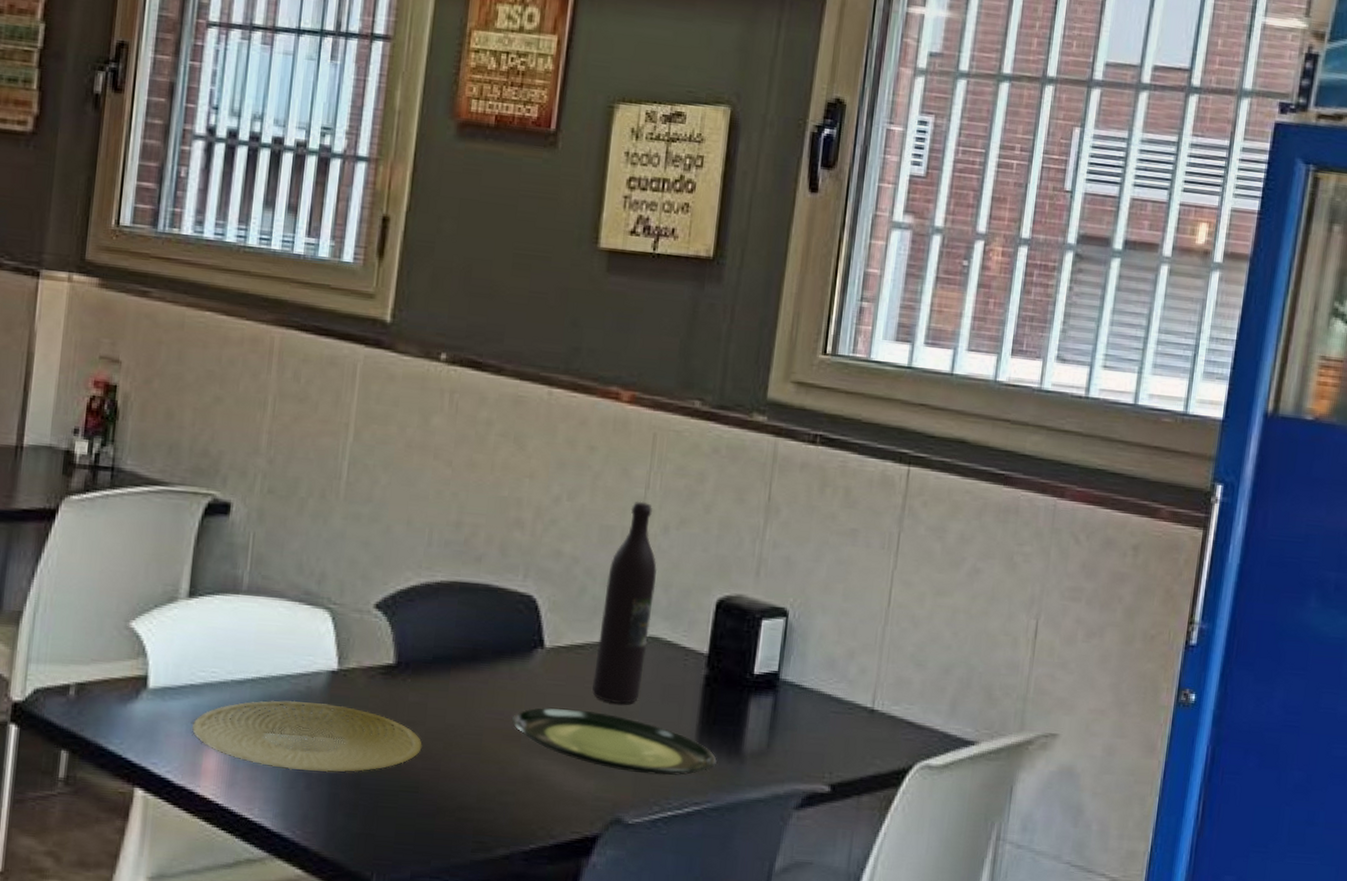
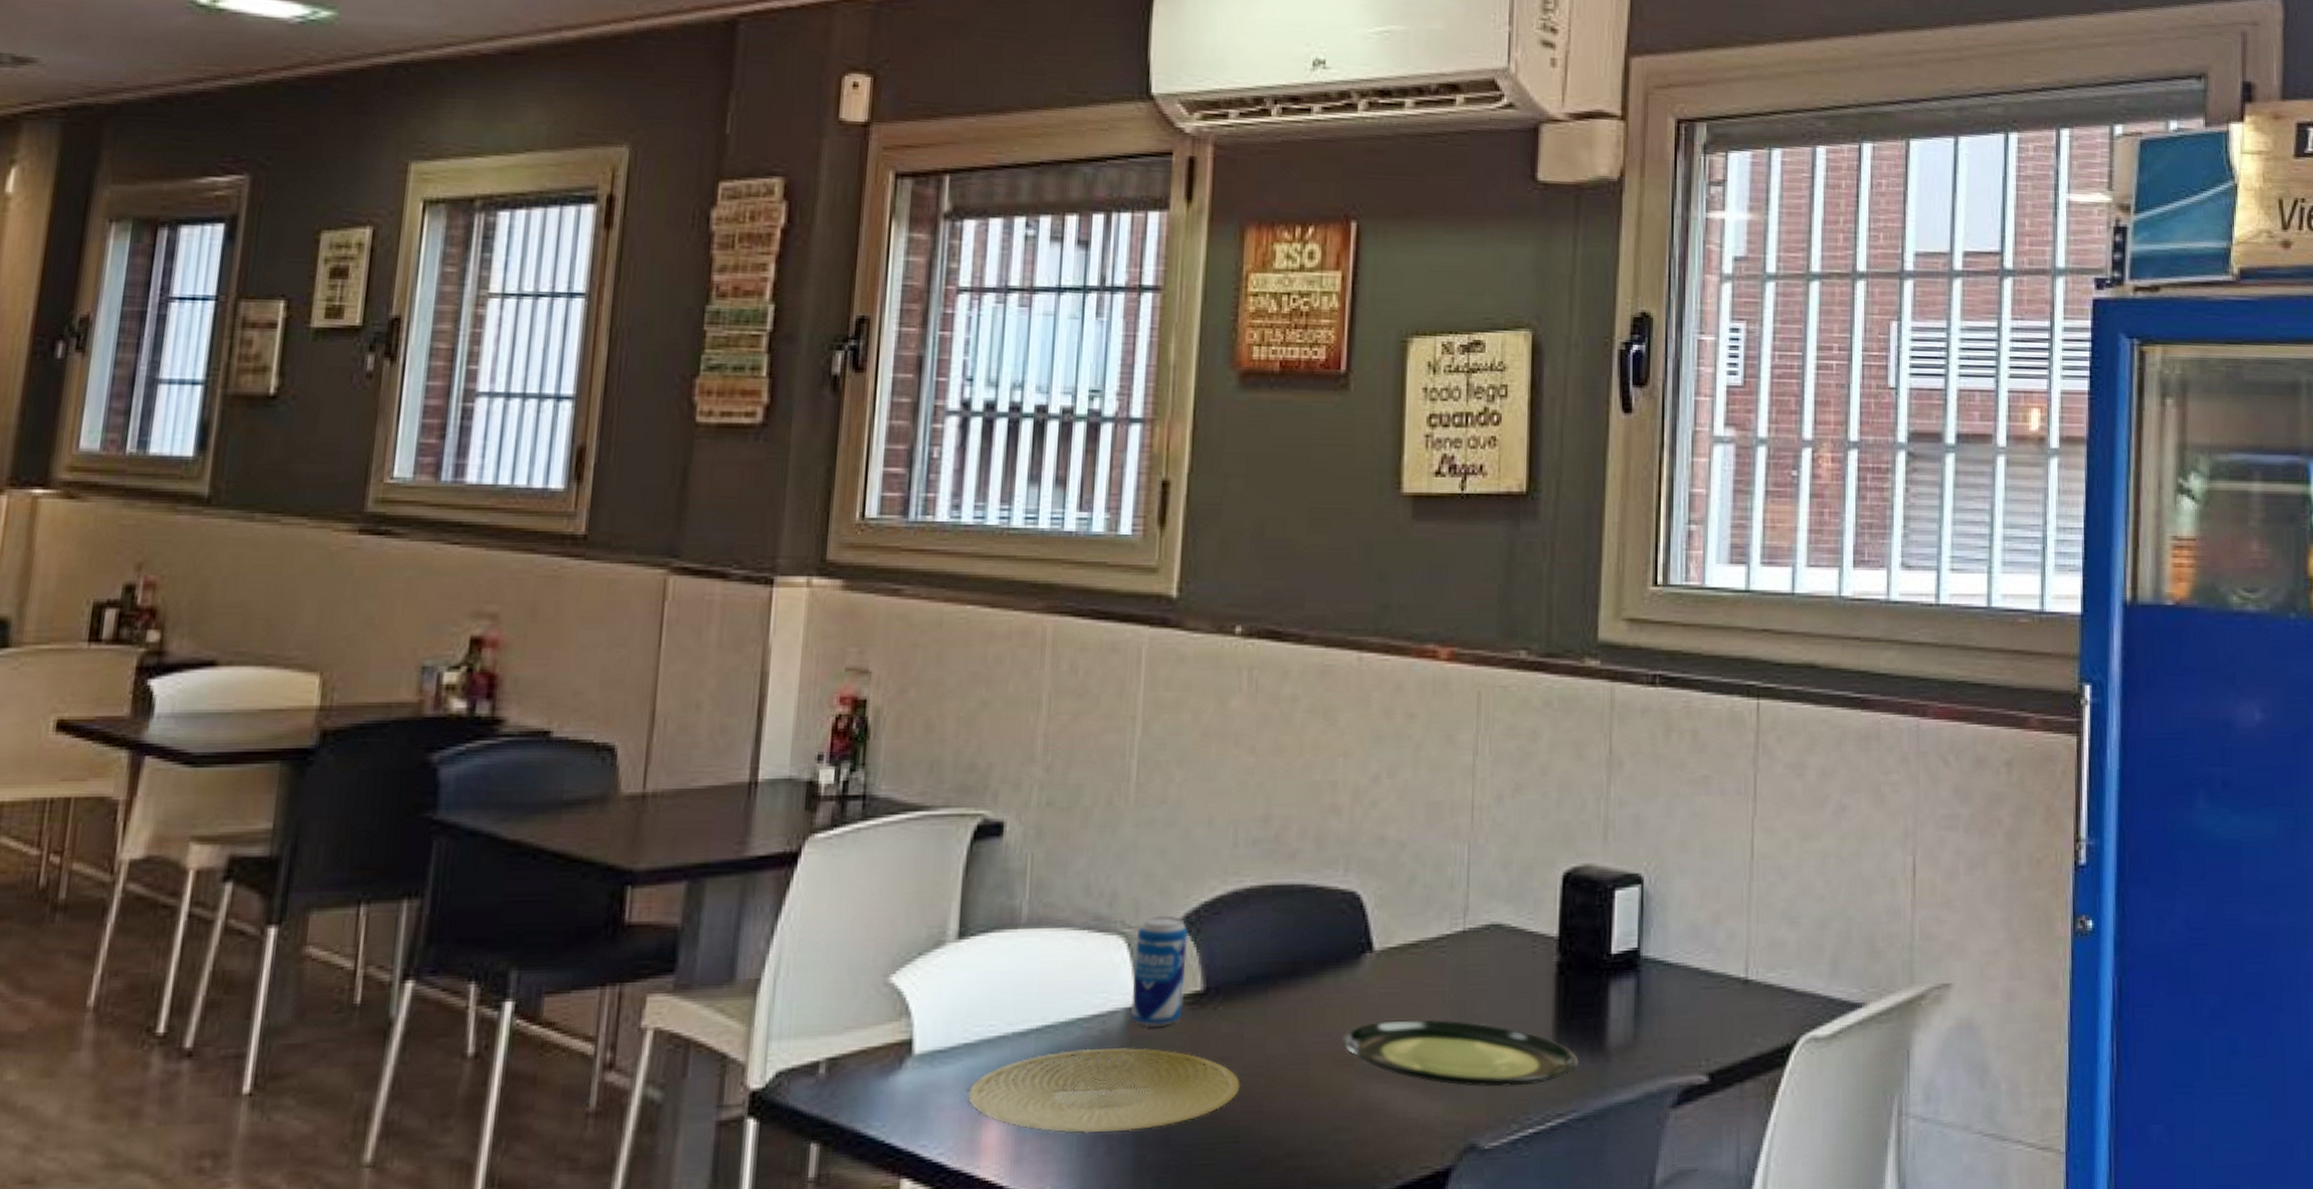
beverage can: none [331,597,385,690] -> present [1129,915,1189,1027]
wine bottle: present [592,501,658,705] -> none [1431,769,1494,1008]

